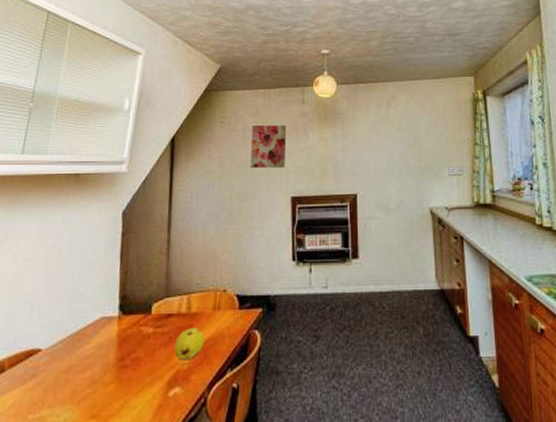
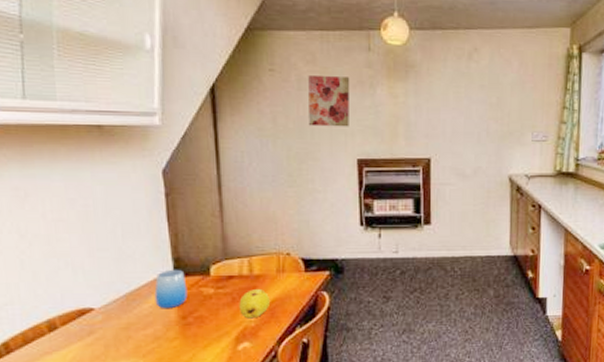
cup: none [97,307,129,350] -> present [154,269,188,309]

